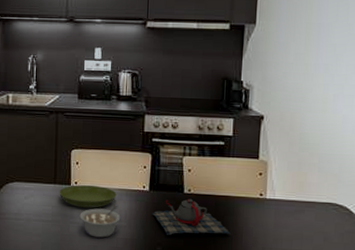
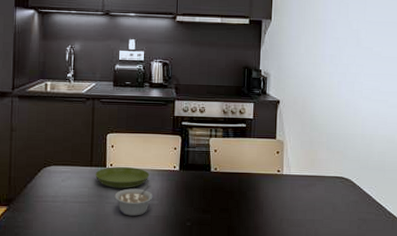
teapot: present [152,198,231,235] -> none [182,176,253,211]

